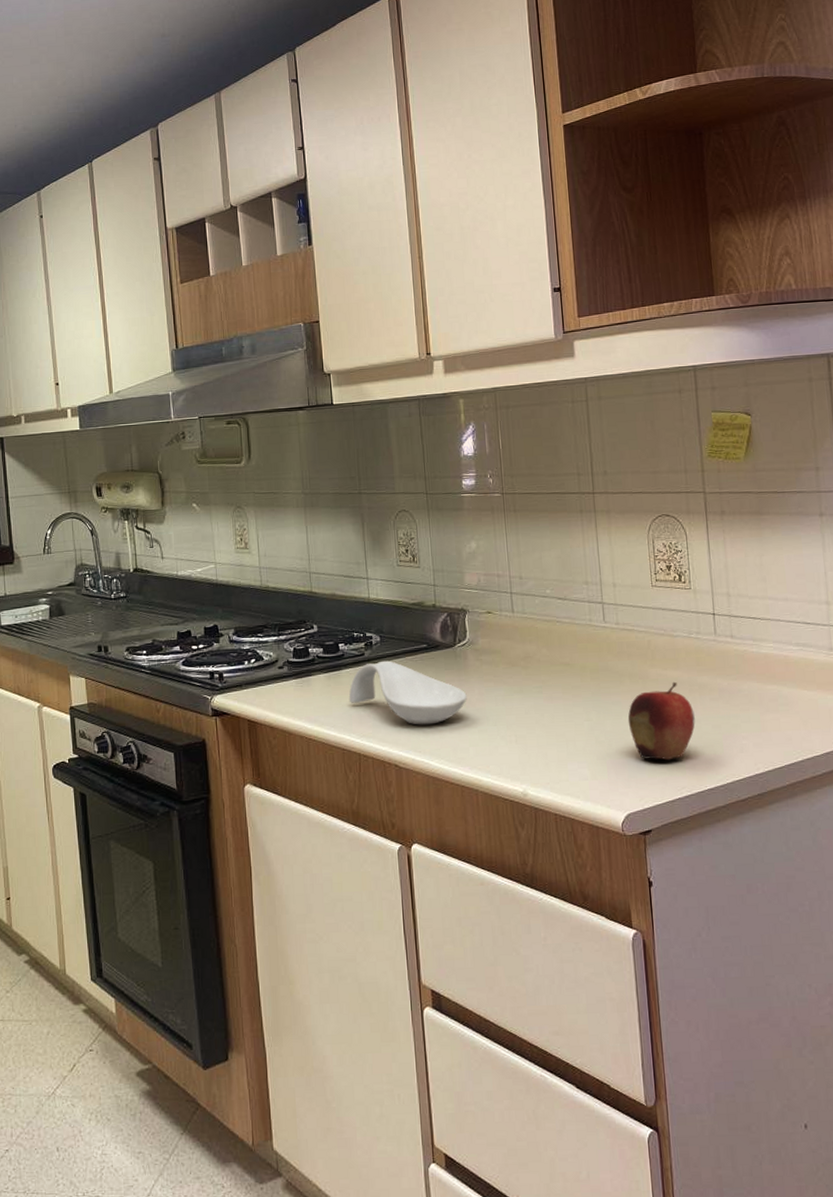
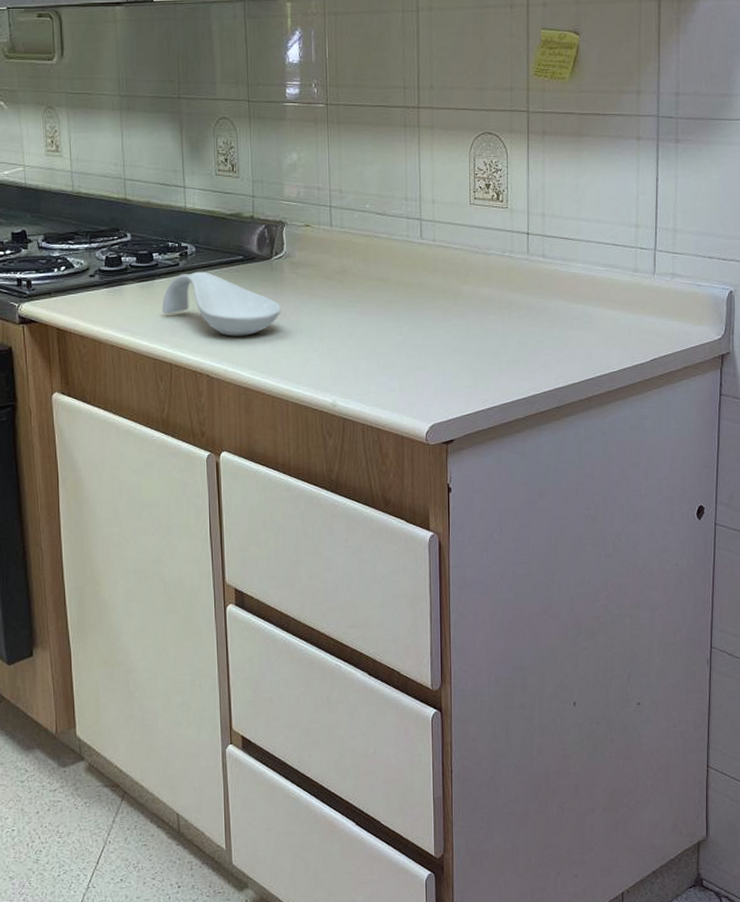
fruit: present [627,681,695,761] -> none [438,298,502,375]

